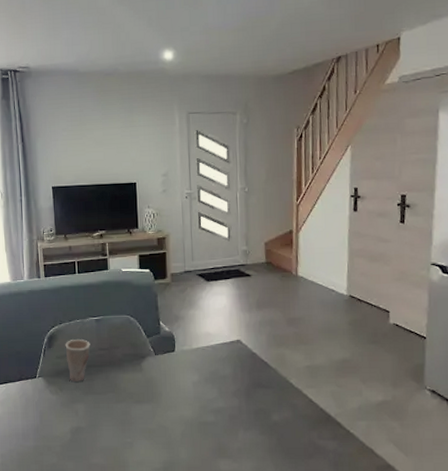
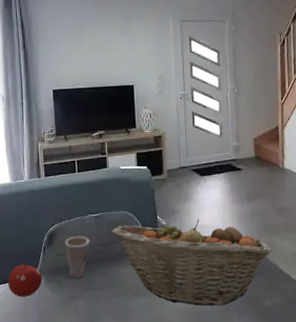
fruit: none [8,364,43,398] -> present [7,263,42,297]
fruit basket: none [112,327,282,417] -> present [111,219,272,306]

